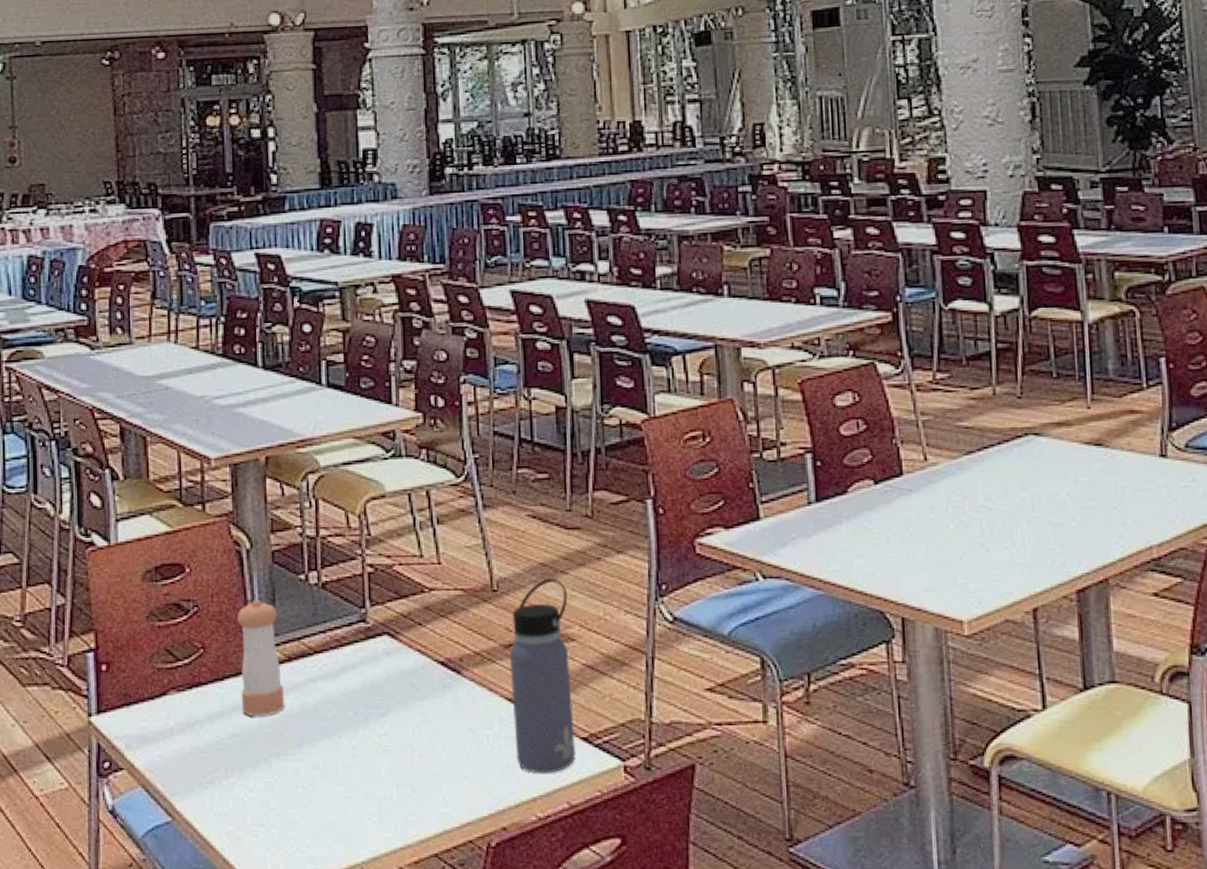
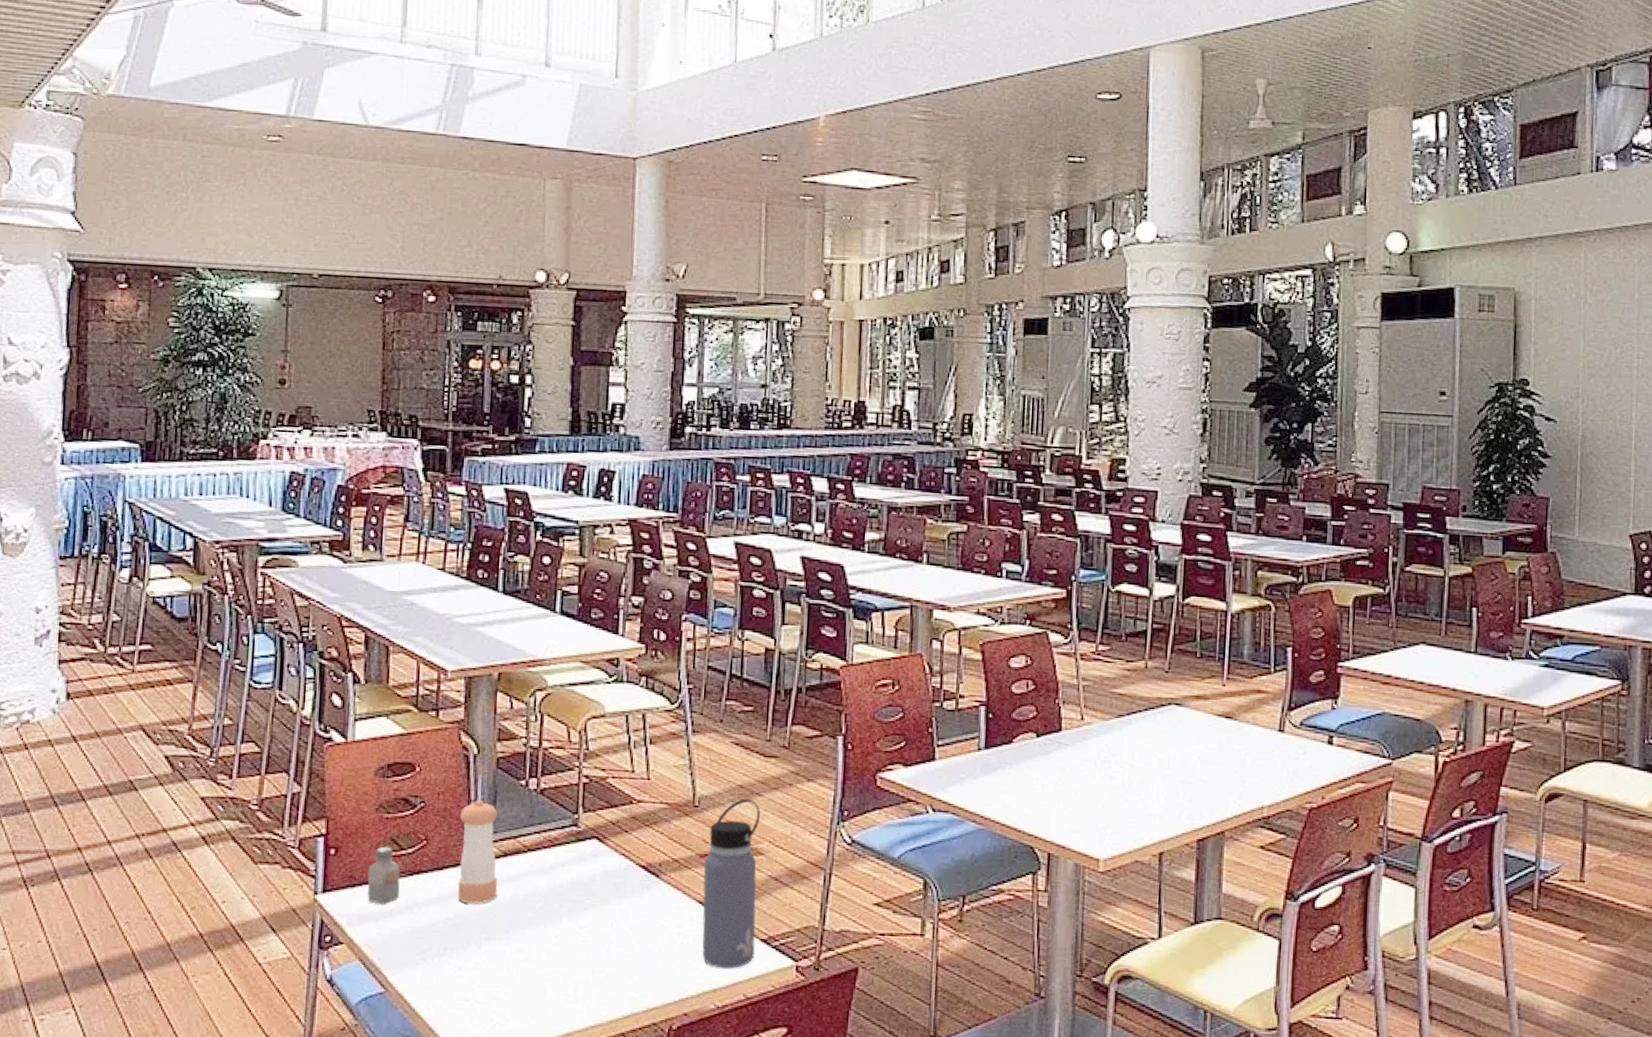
saltshaker: none [143,658,179,723] -> present [367,846,400,904]

